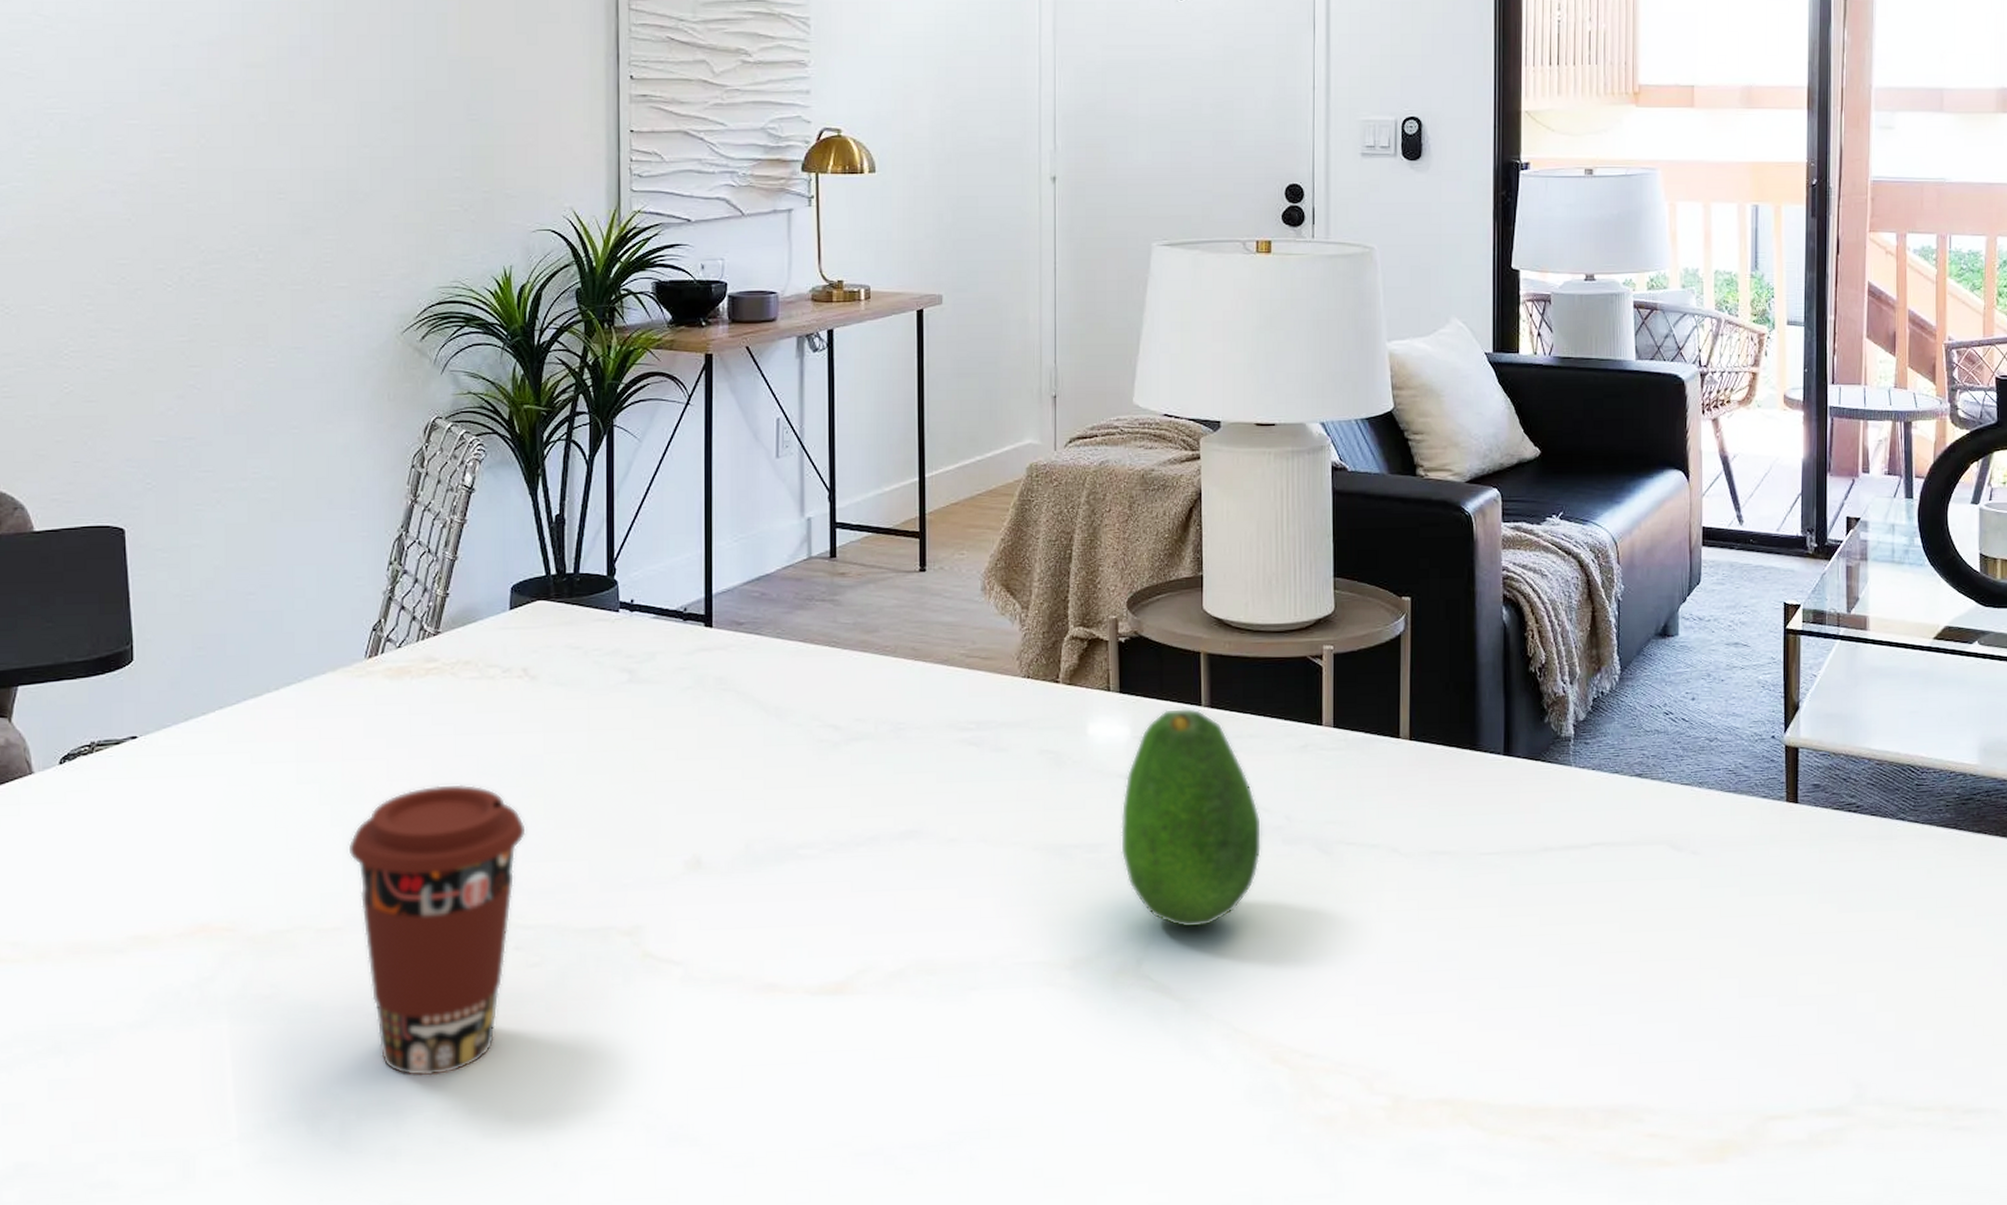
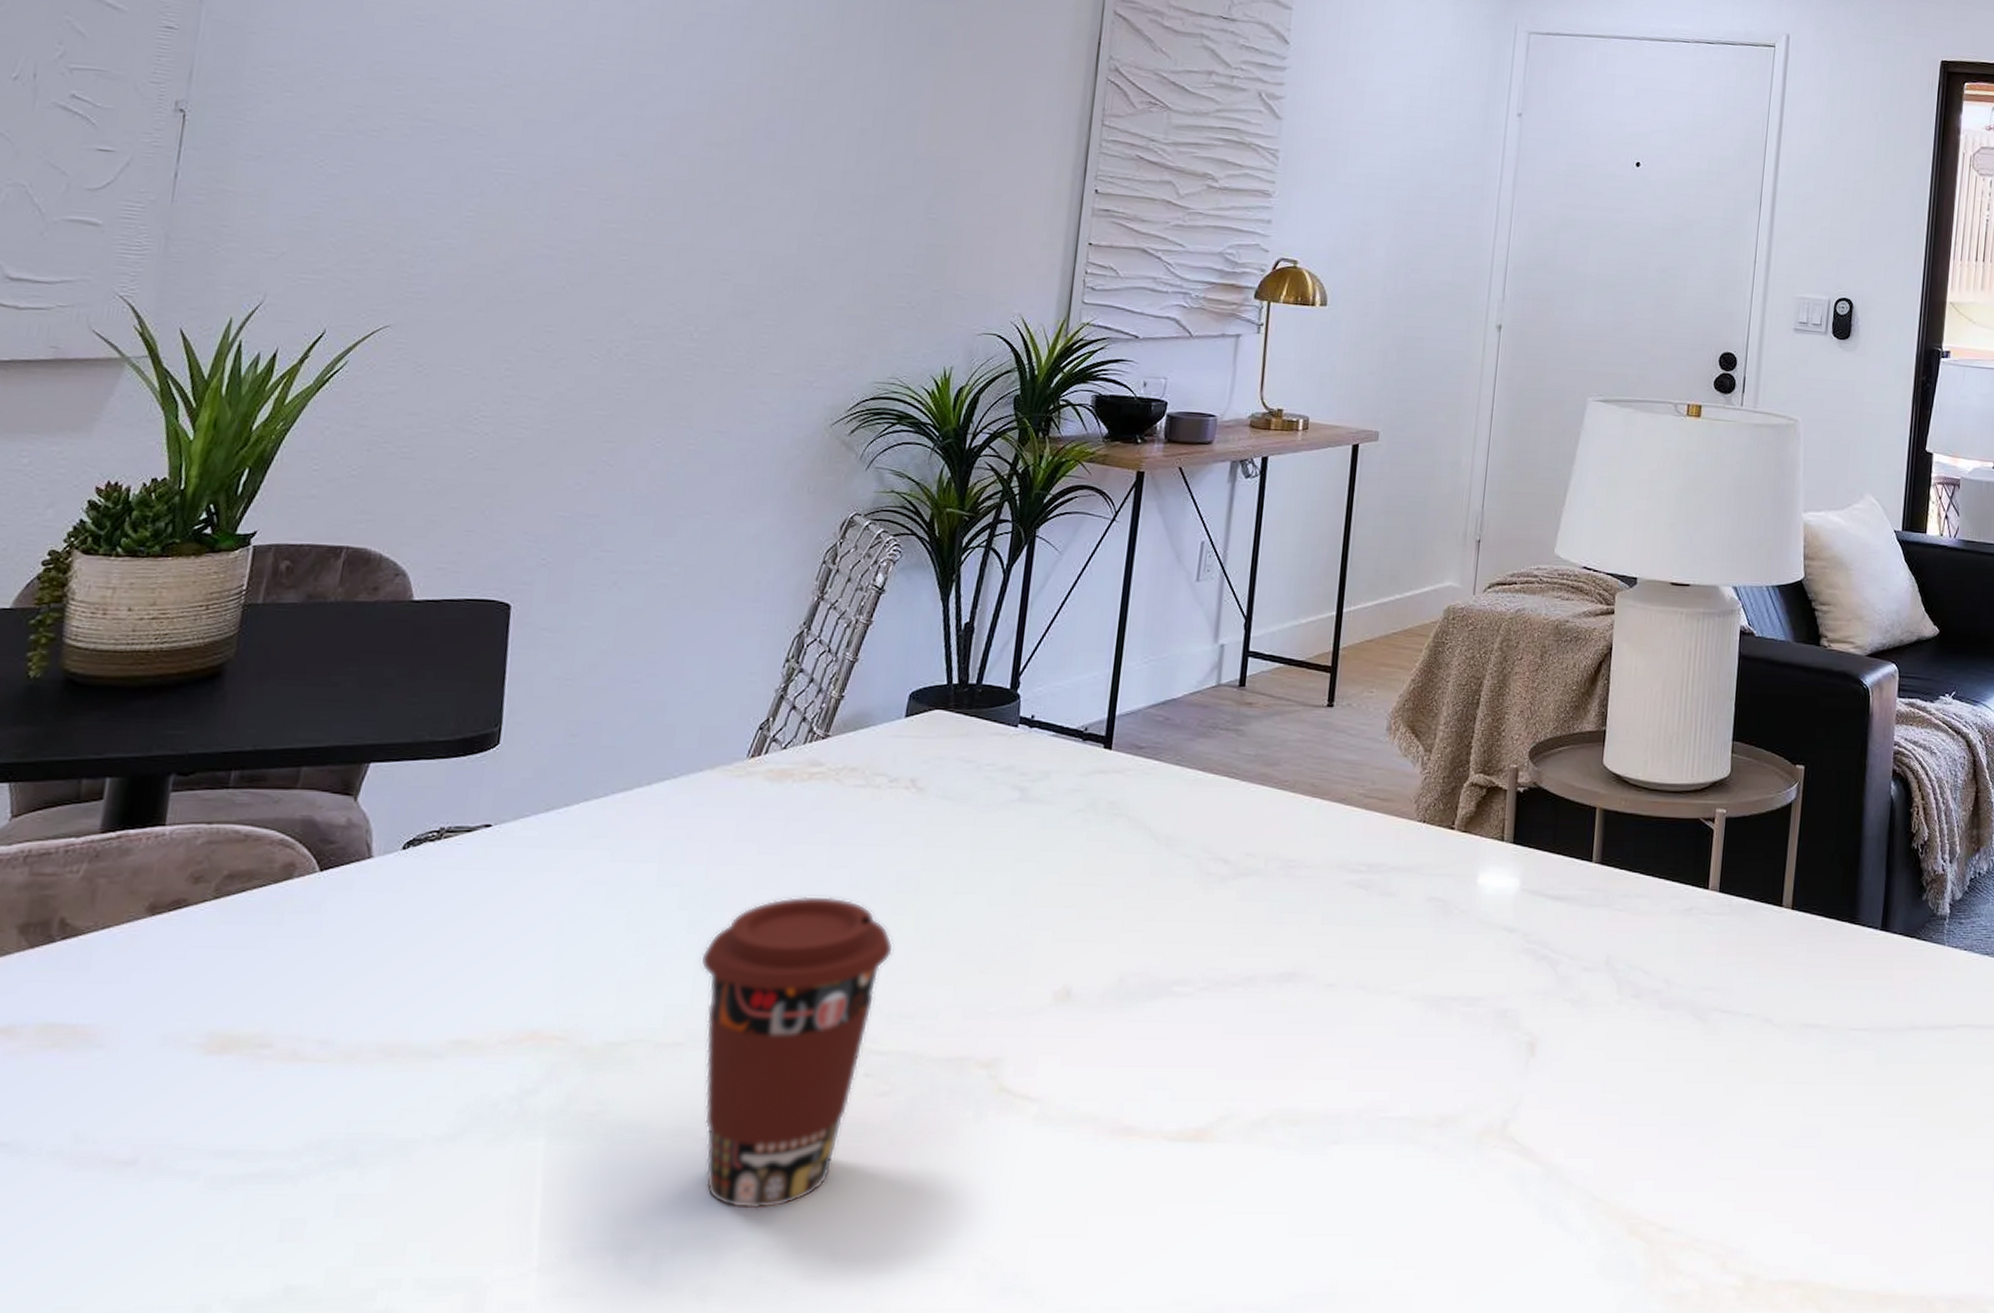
fruit: present [1121,708,1262,928] -> none [1498,862,1641,1090]

